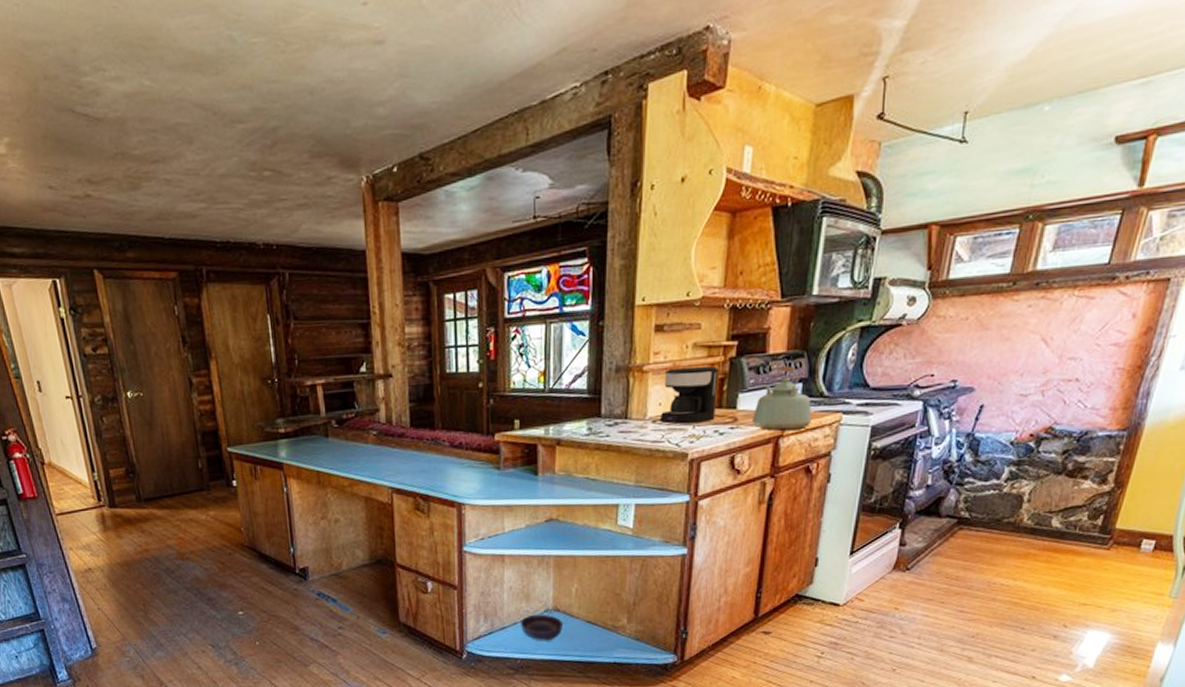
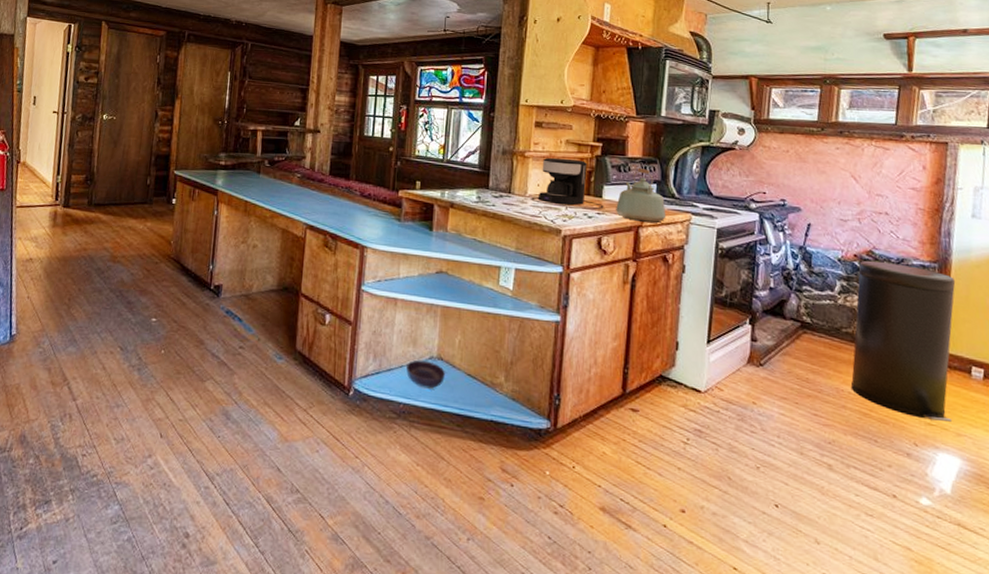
pedal bin: none [1005,437,1144,601] -> present [851,260,956,423]

